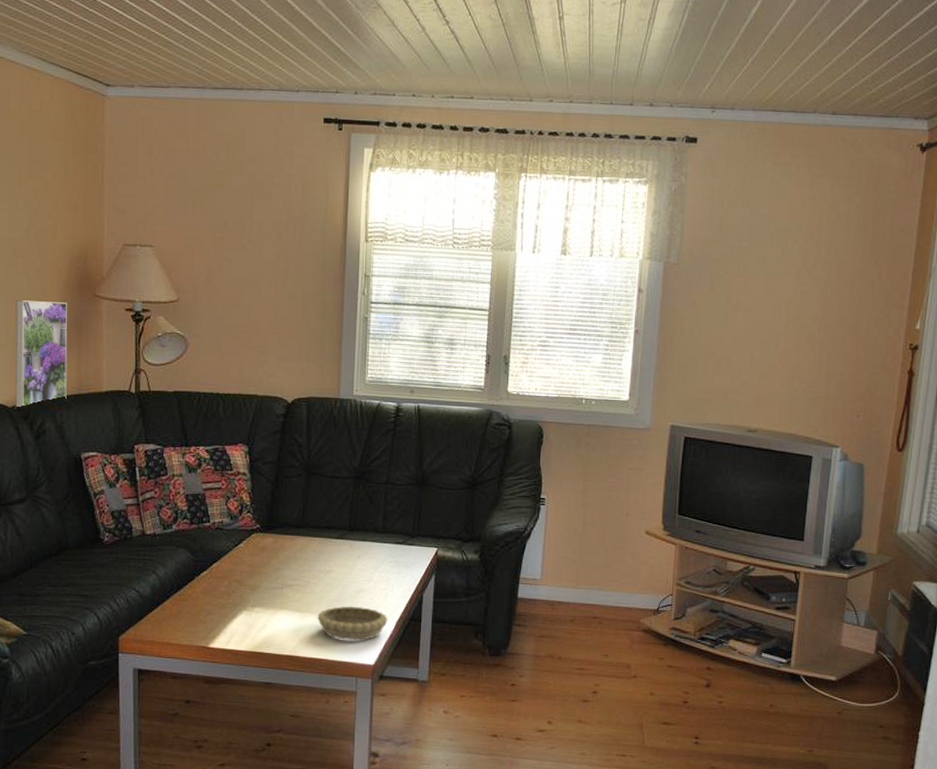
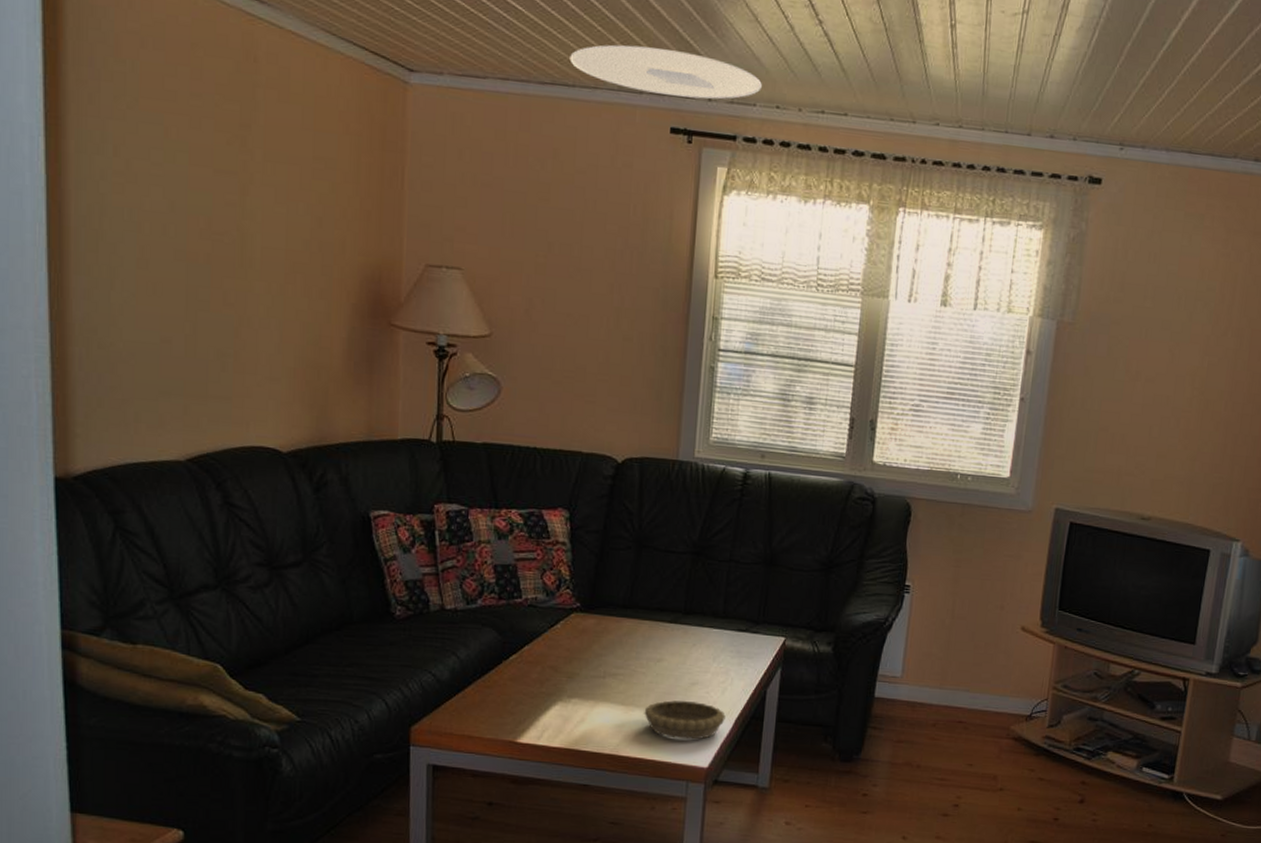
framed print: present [15,300,67,409] -> none [291,325,356,455]
ceiling light: none [238,52,400,93] -> present [569,44,762,100]

